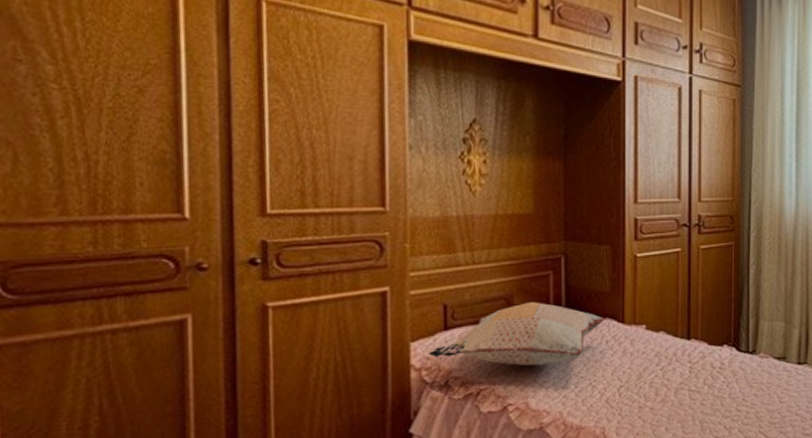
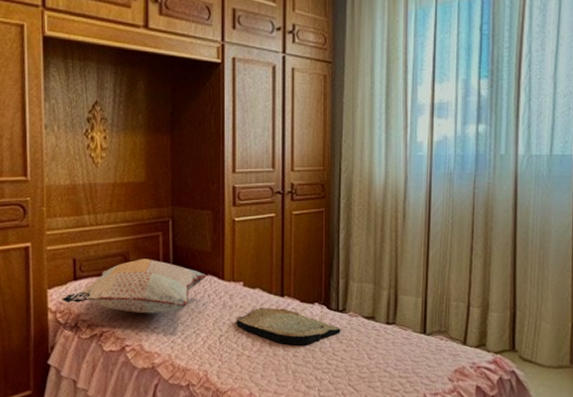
tray: none [638,352,751,393] -> present [236,307,341,345]

